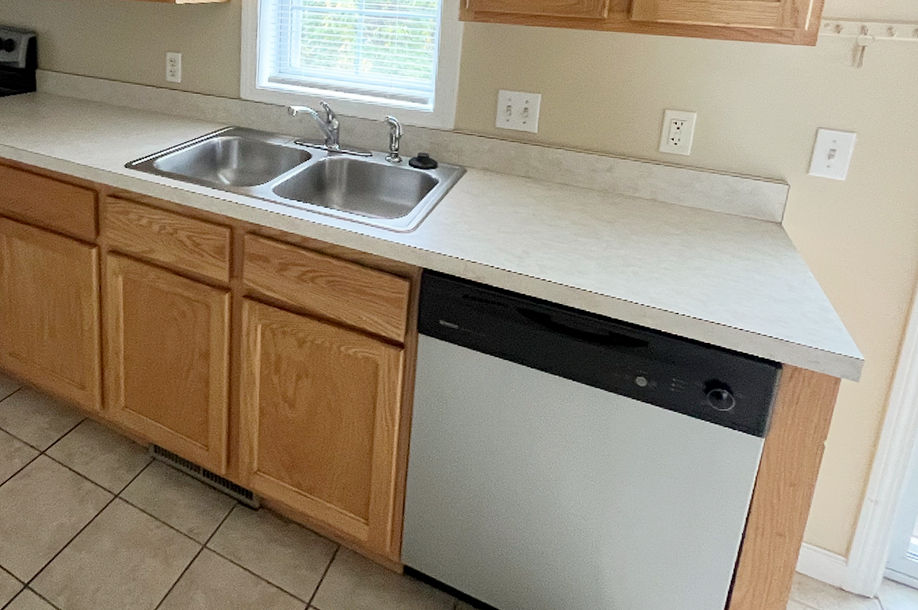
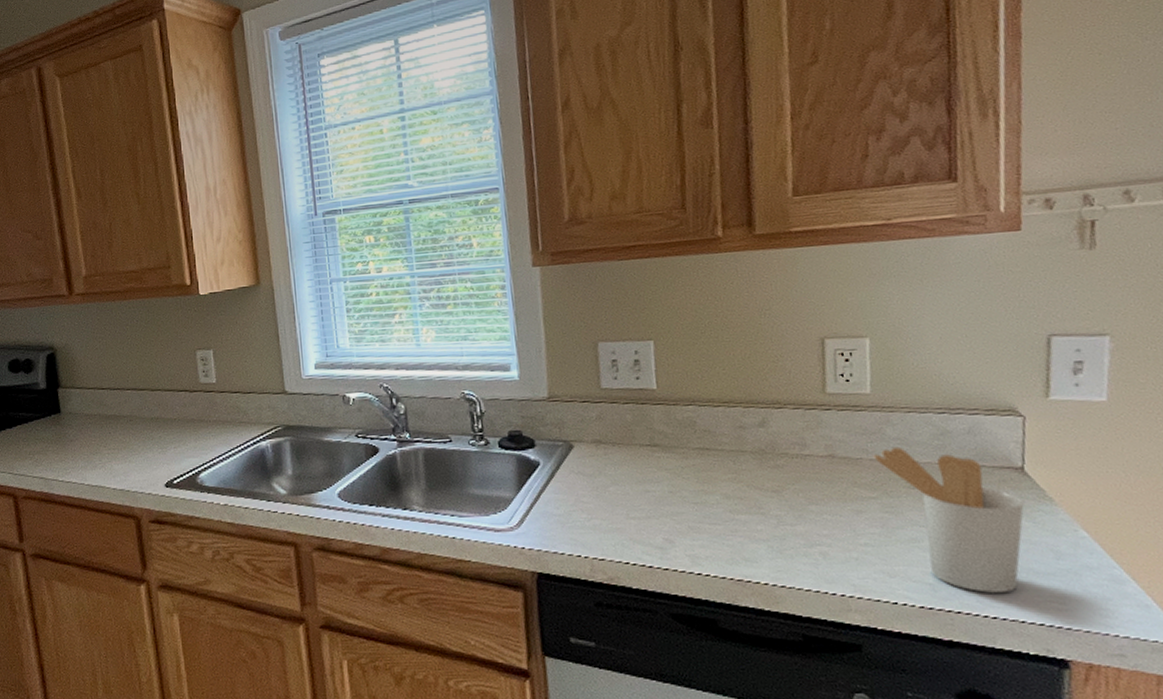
utensil holder: none [683,198,777,312] -> present [873,446,1024,593]

